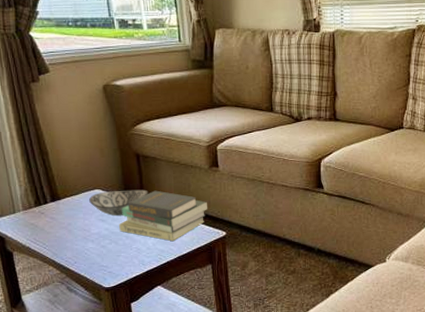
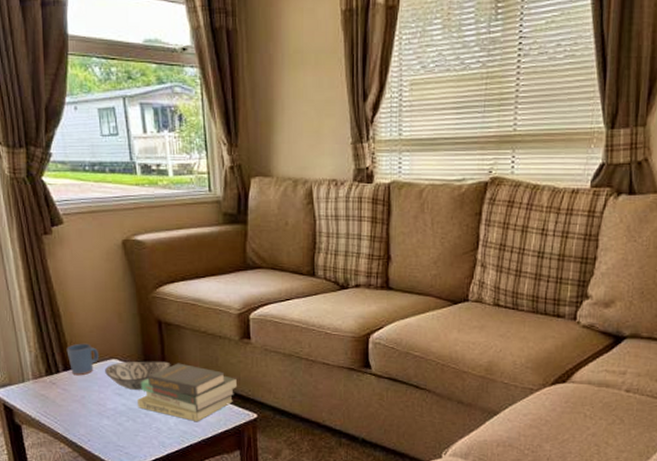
mug: none [53,176,84,204] -> present [66,343,100,375]

